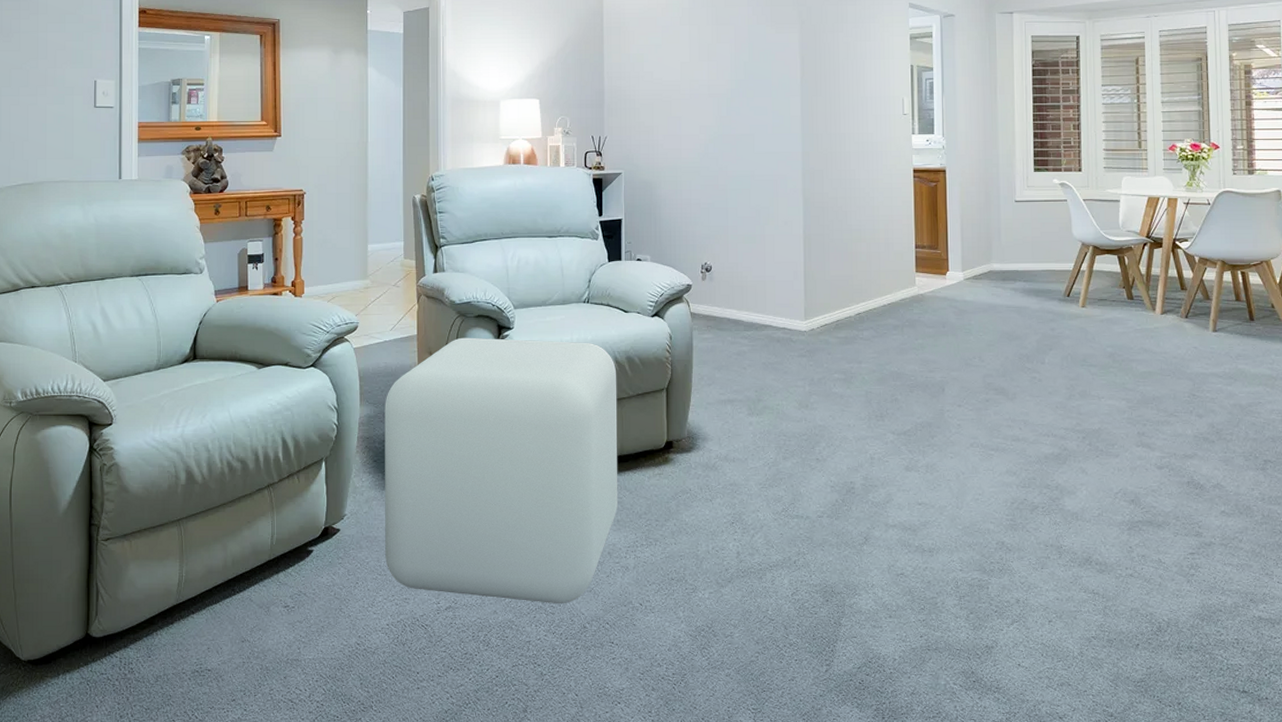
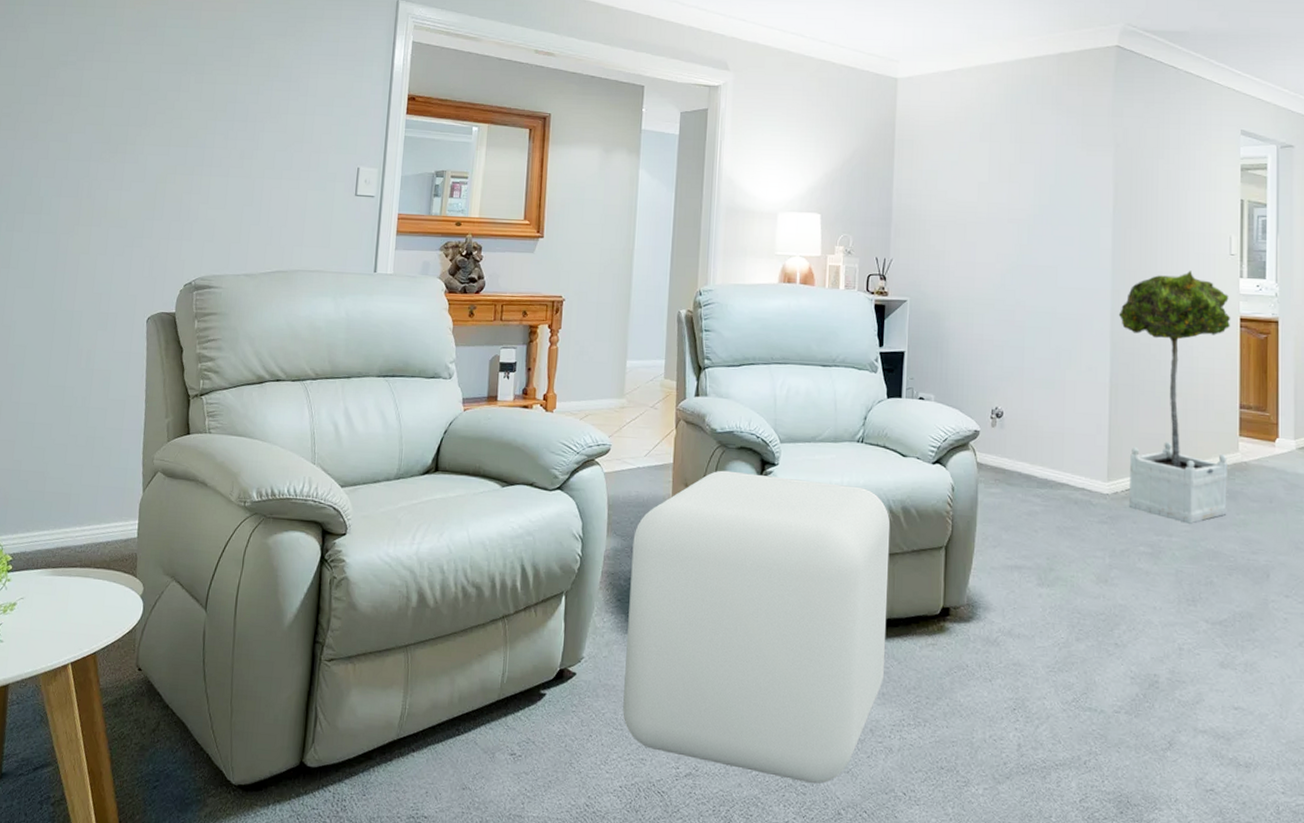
potted tree: none [809,130,907,351] -> present [1118,270,1231,524]

